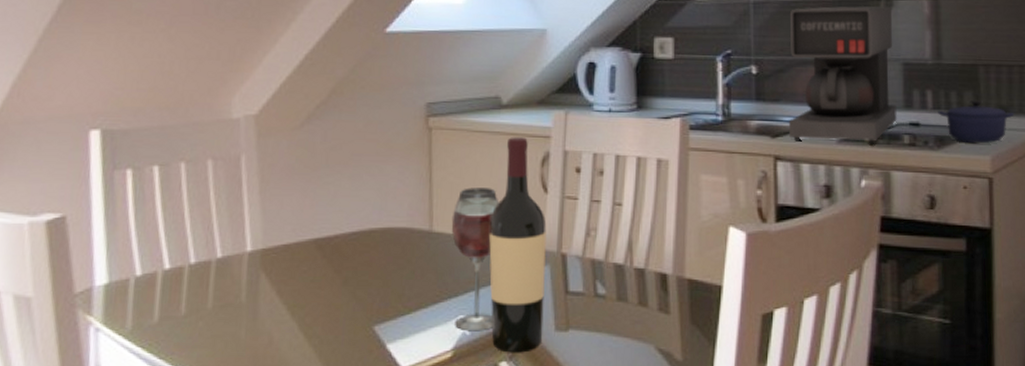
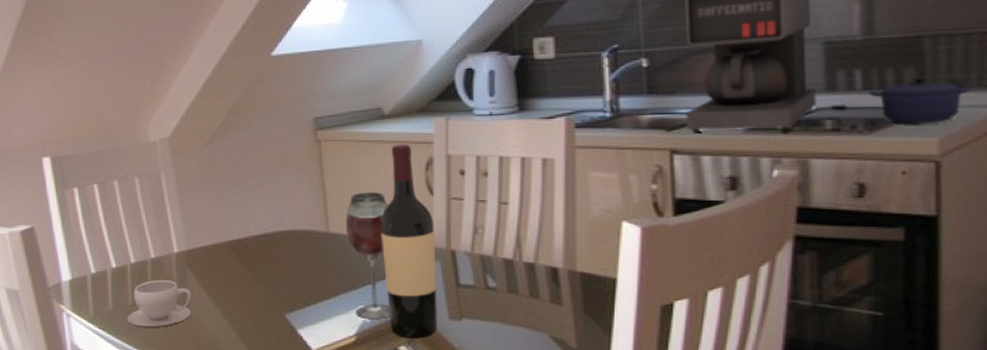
teacup: none [175,284,263,344] -> present [127,279,192,327]

